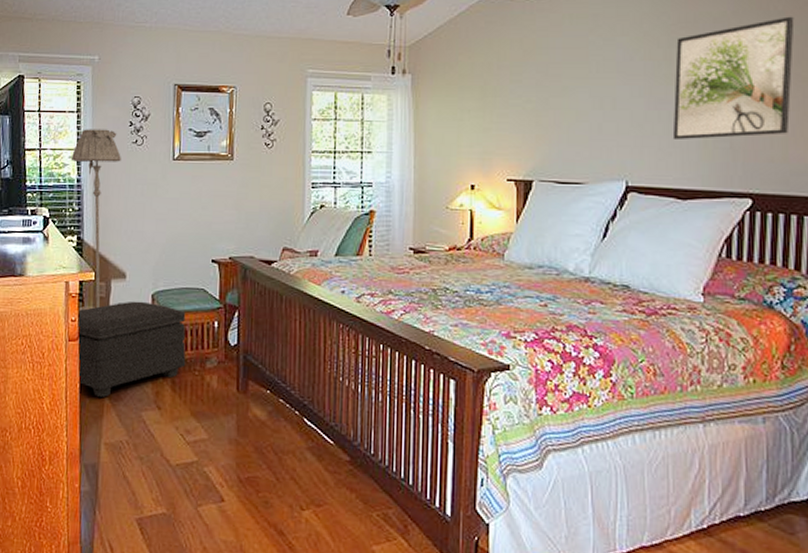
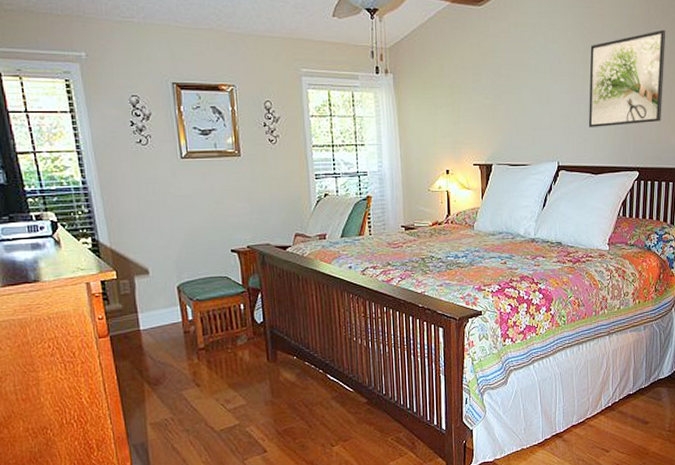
floor lamp: present [71,129,121,309] -> none [72,129,127,305]
footstool: present [78,301,186,398] -> none [106,293,219,385]

